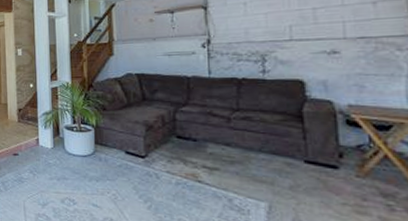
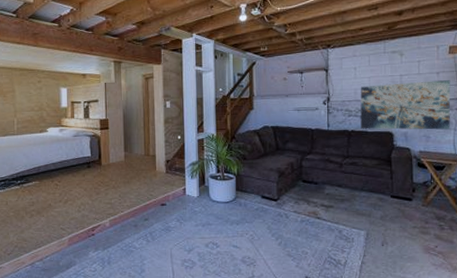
wall art: none [253,10,399,77] -> present [360,79,451,130]

